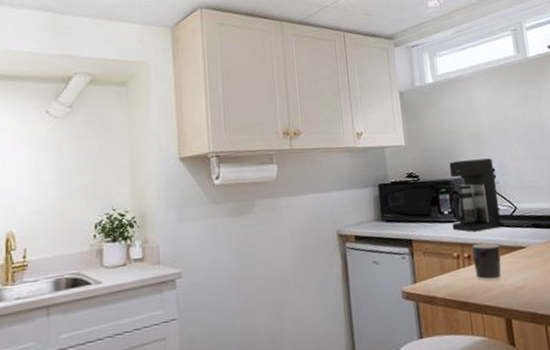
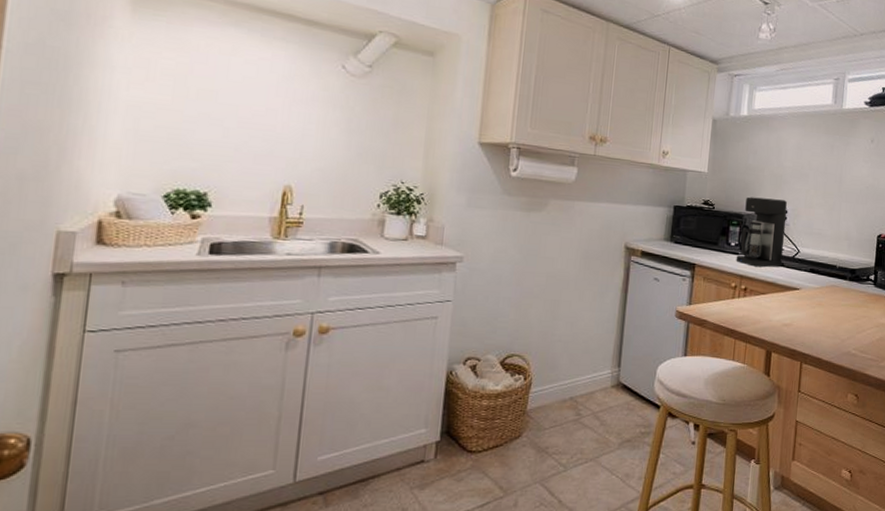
mug: present [471,243,502,282] -> none [748,278,776,315]

